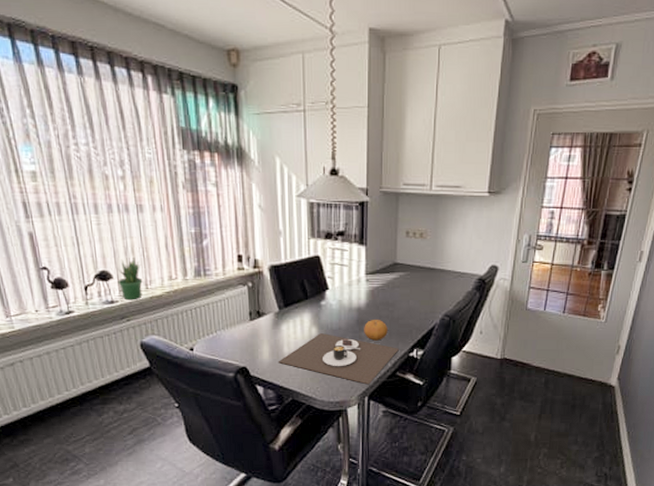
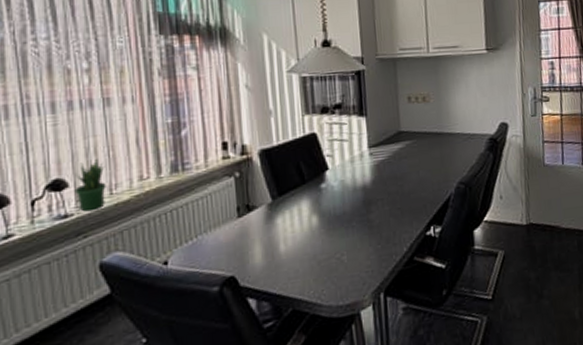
place setting: present [278,333,399,385] -> none [273,221,414,278]
fruit: present [364,320,388,341] -> none [372,197,399,223]

